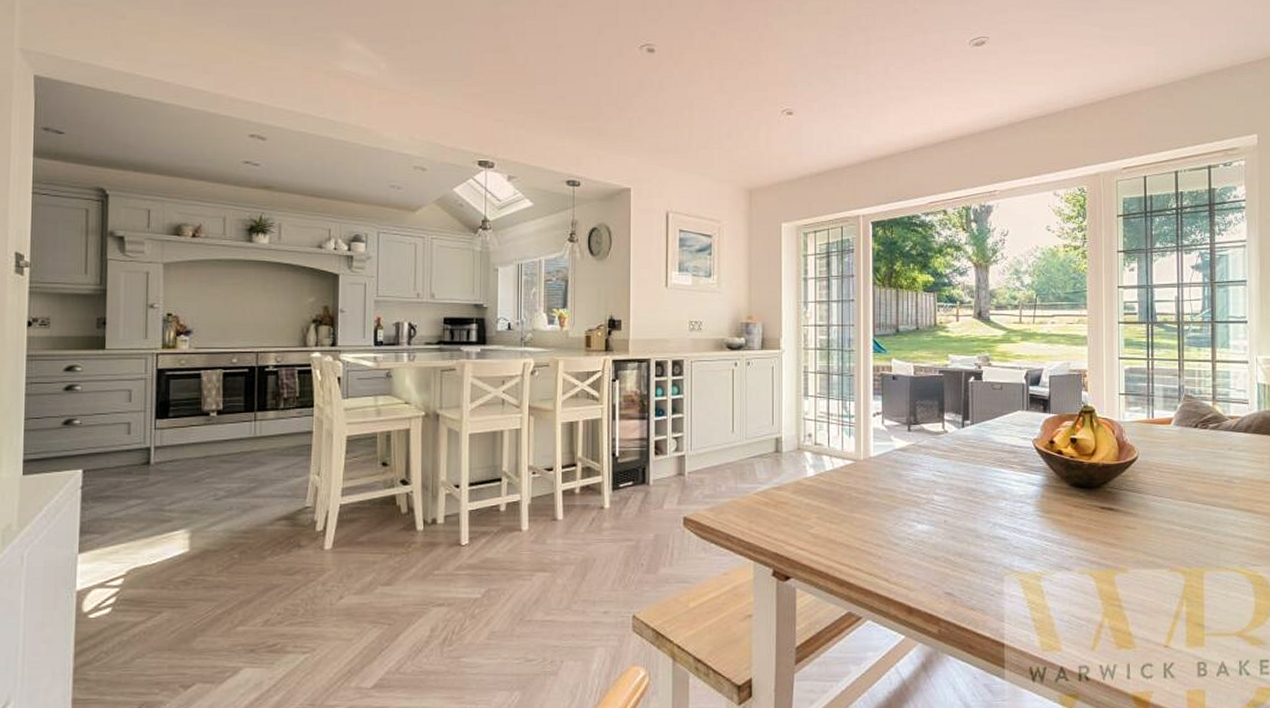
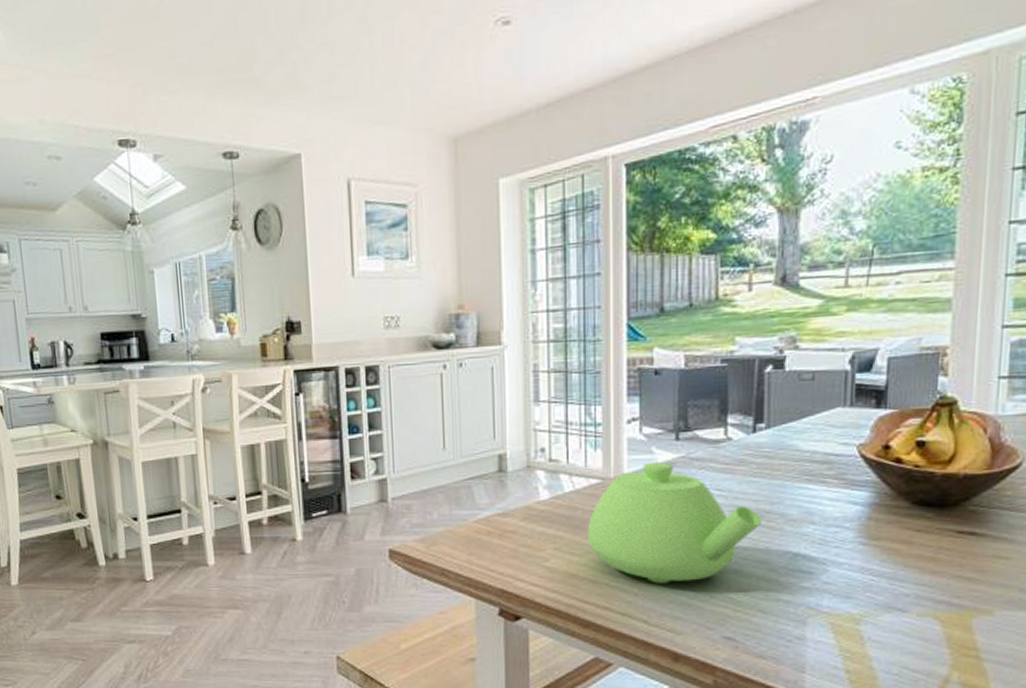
teapot: none [843,447,970,548] -> present [587,461,762,583]

